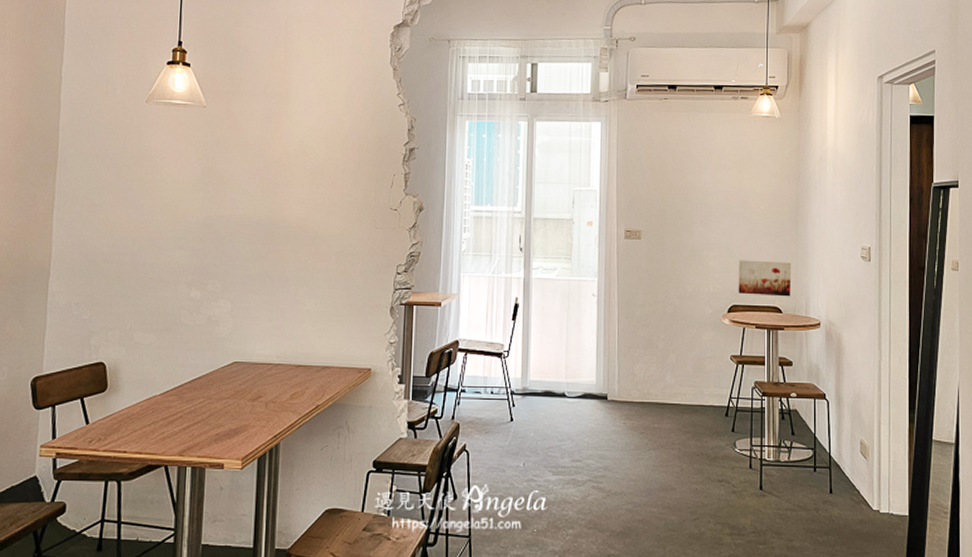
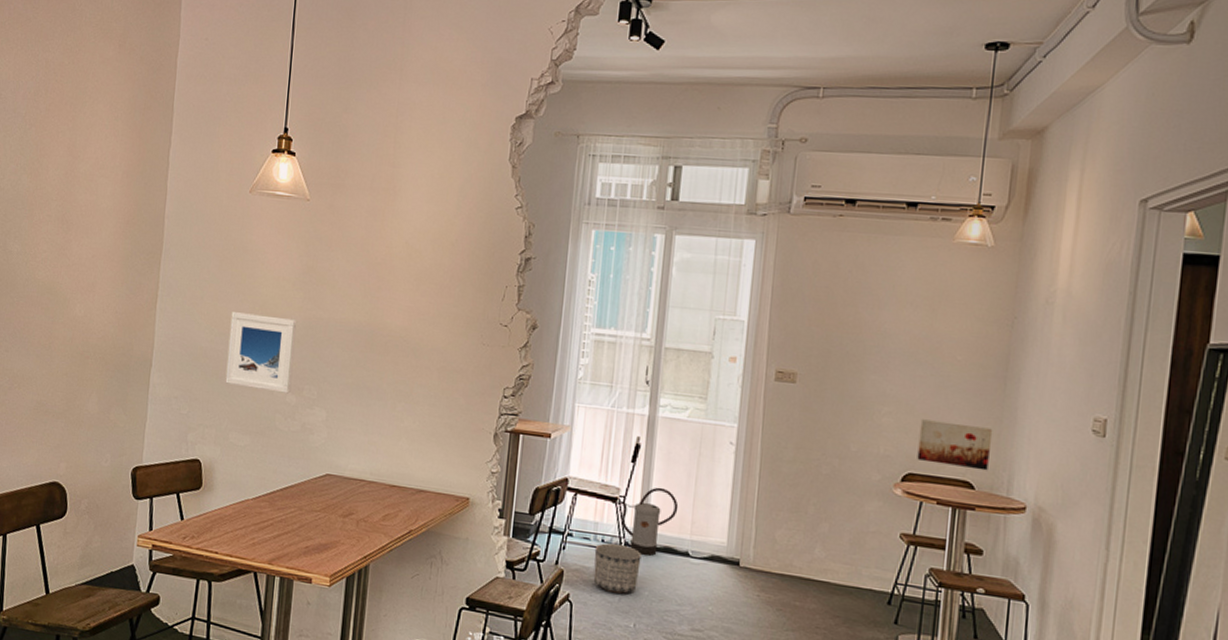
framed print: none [128,216,199,289] -> present [225,312,297,394]
planter: none [485,393,526,438] -> present [593,543,642,594]
watering can: none [505,339,554,402] -> present [620,487,679,557]

